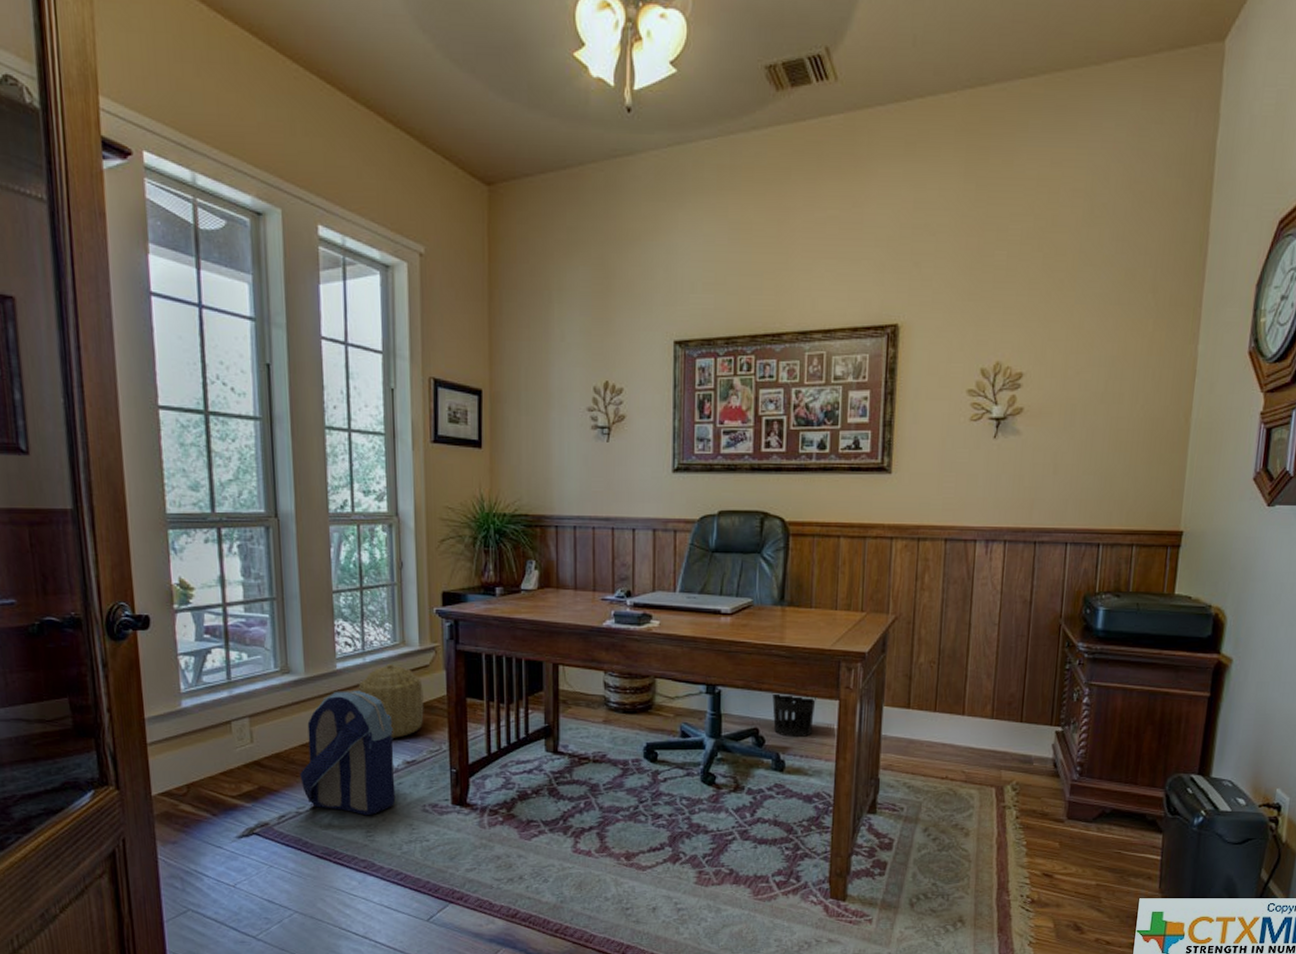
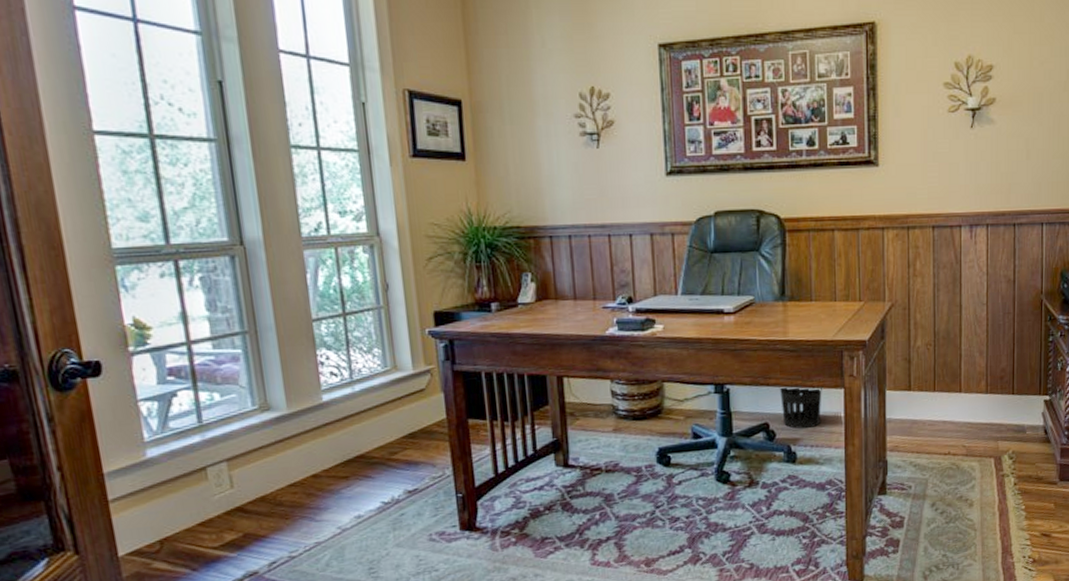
backpack: present [300,691,396,816] -> none [290,422,399,553]
basket: present [358,663,424,738] -> none [348,390,424,468]

